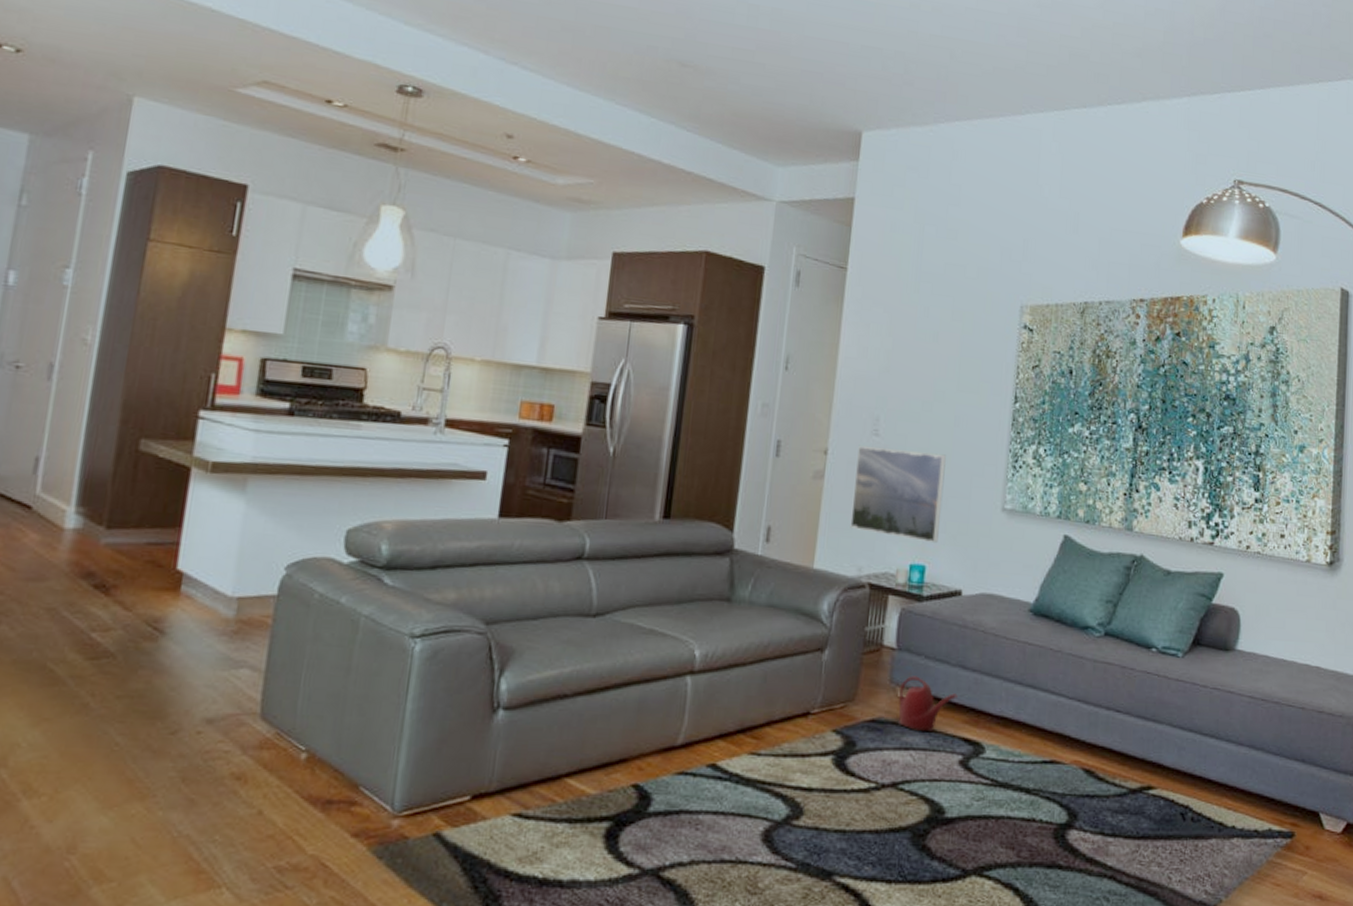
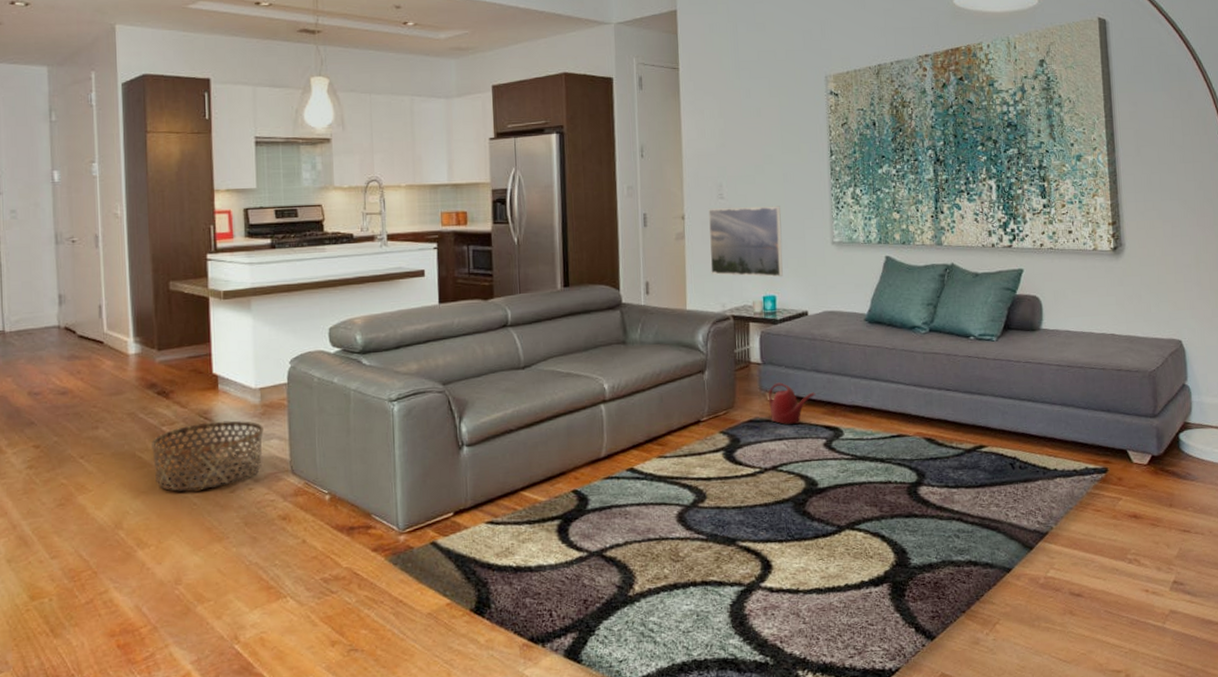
basket: none [67,634,233,725] -> present [150,420,264,491]

